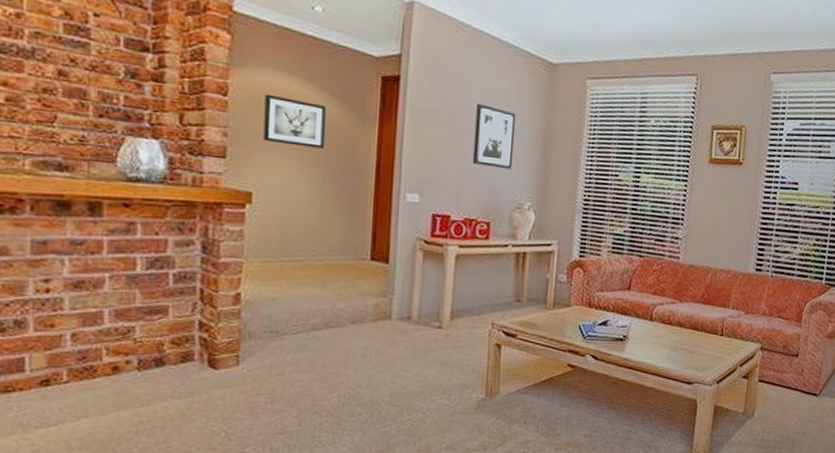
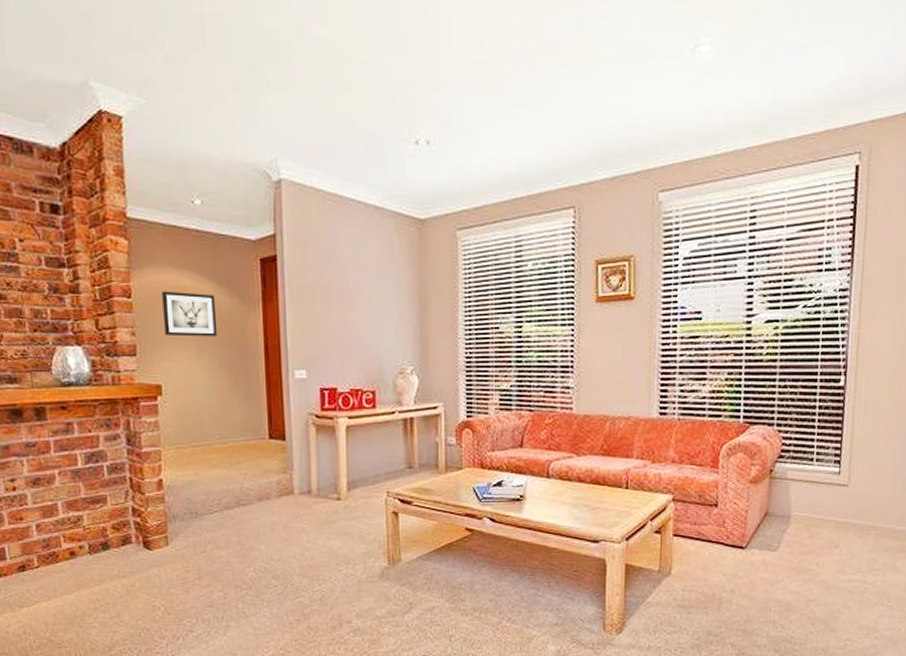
wall art: present [472,103,517,170] -> none [350,272,391,335]

